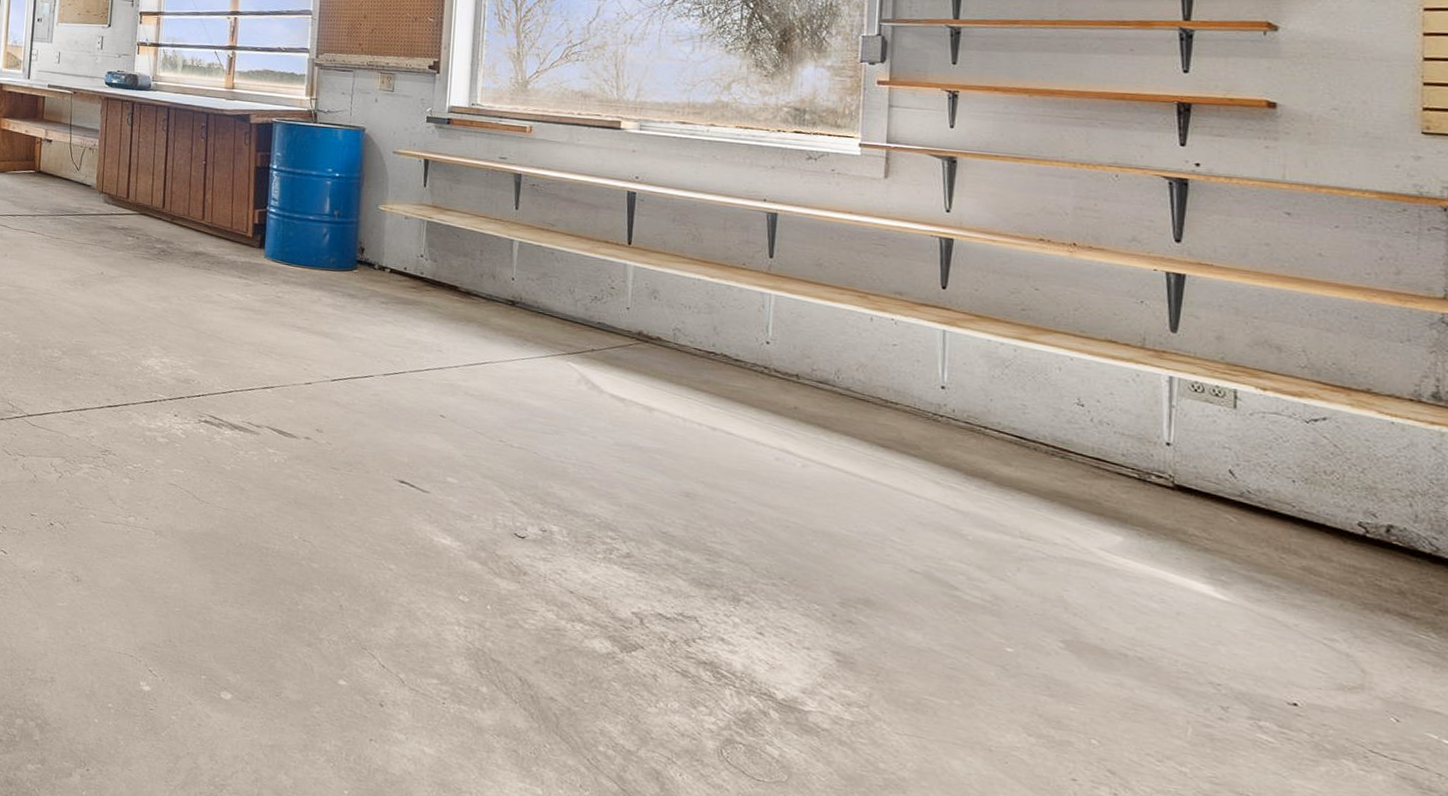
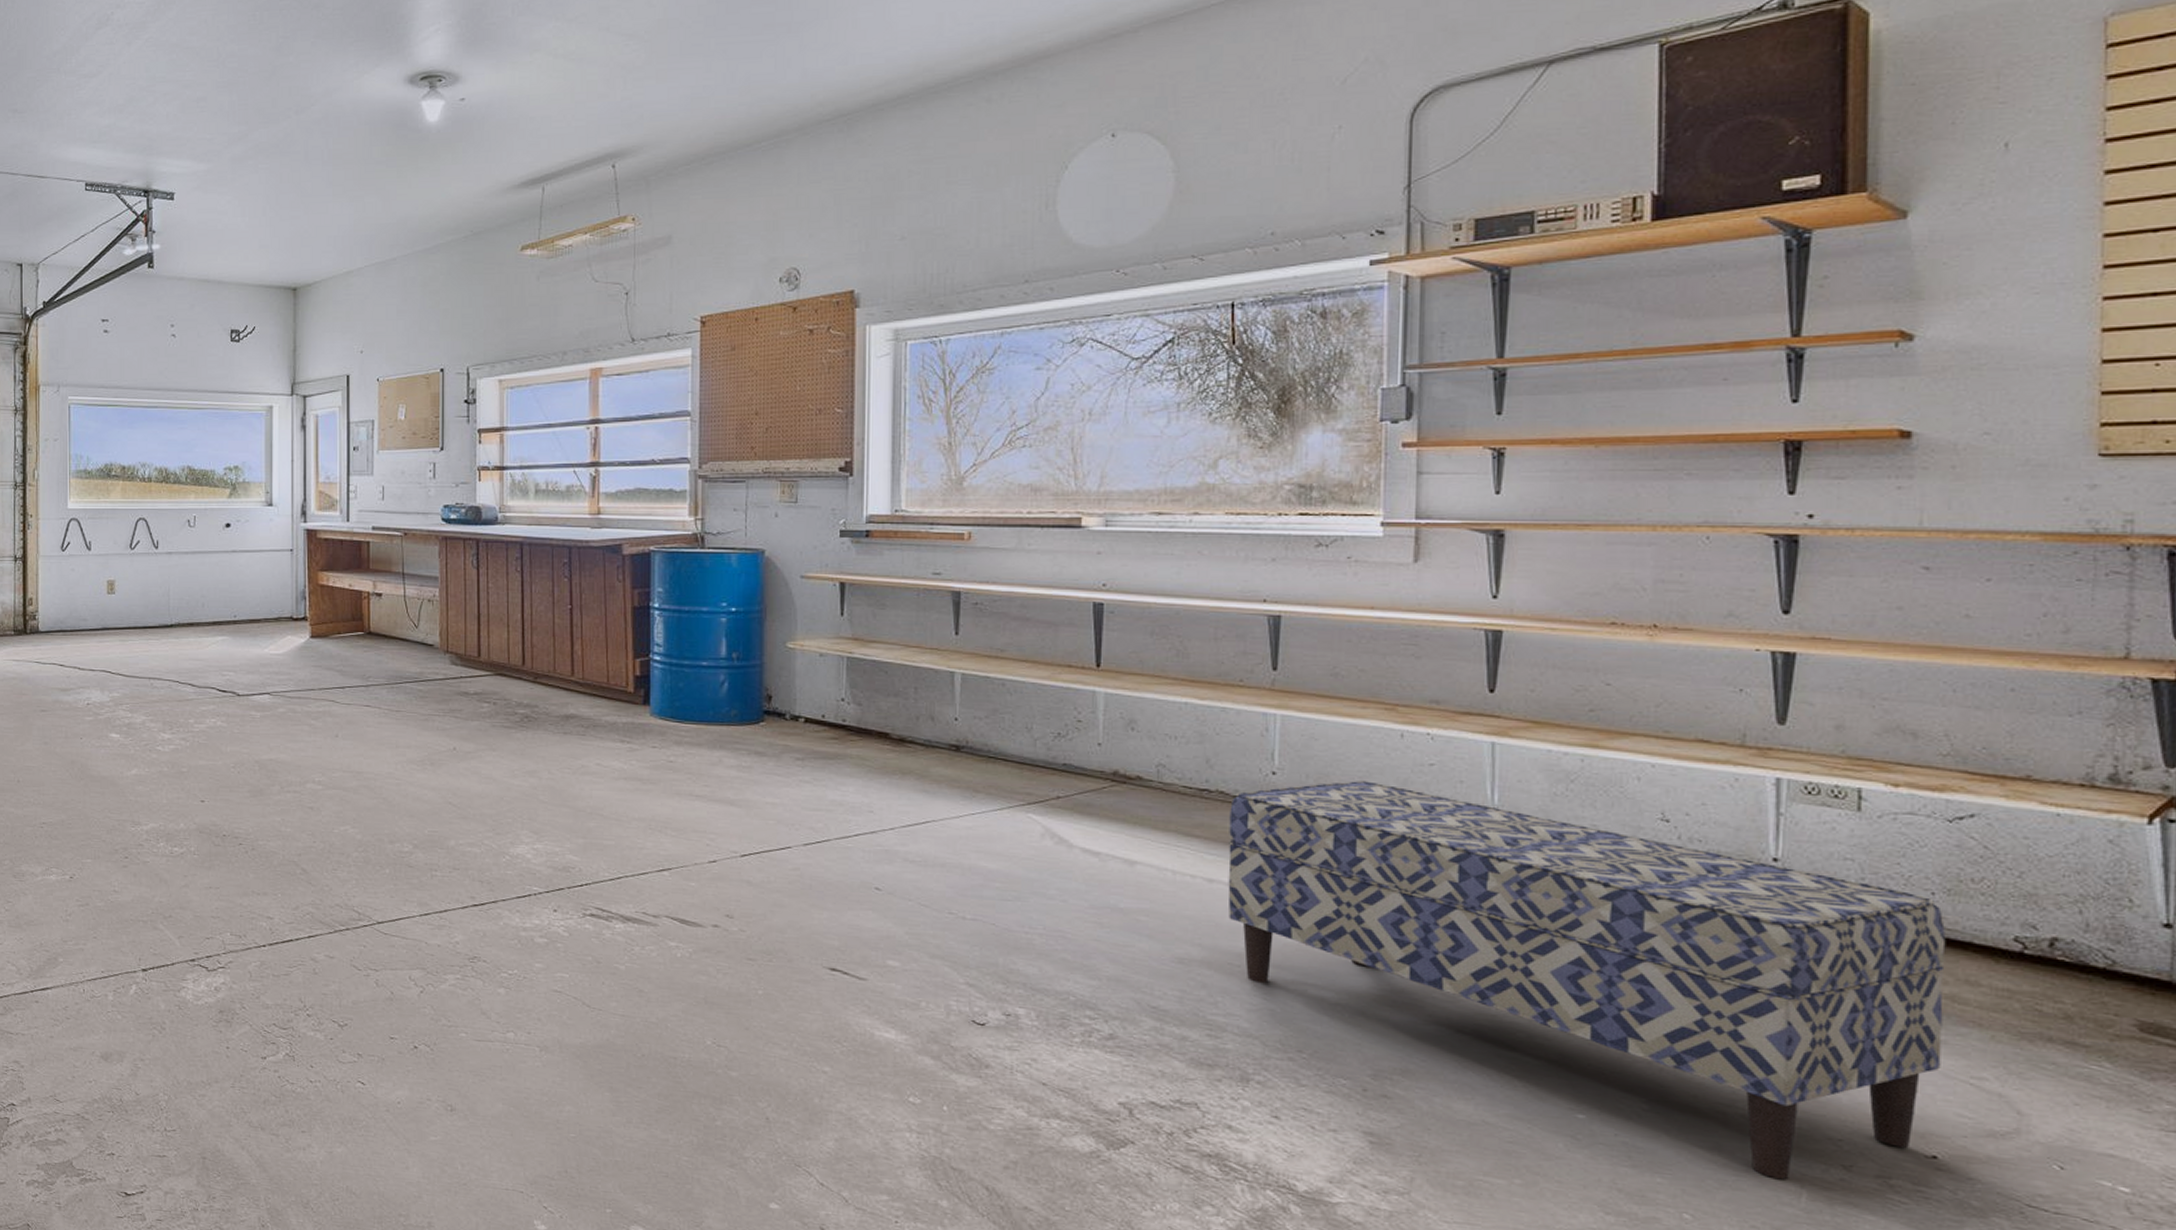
bench: none [727,354,1304,716] -> present [1228,781,1946,1180]

